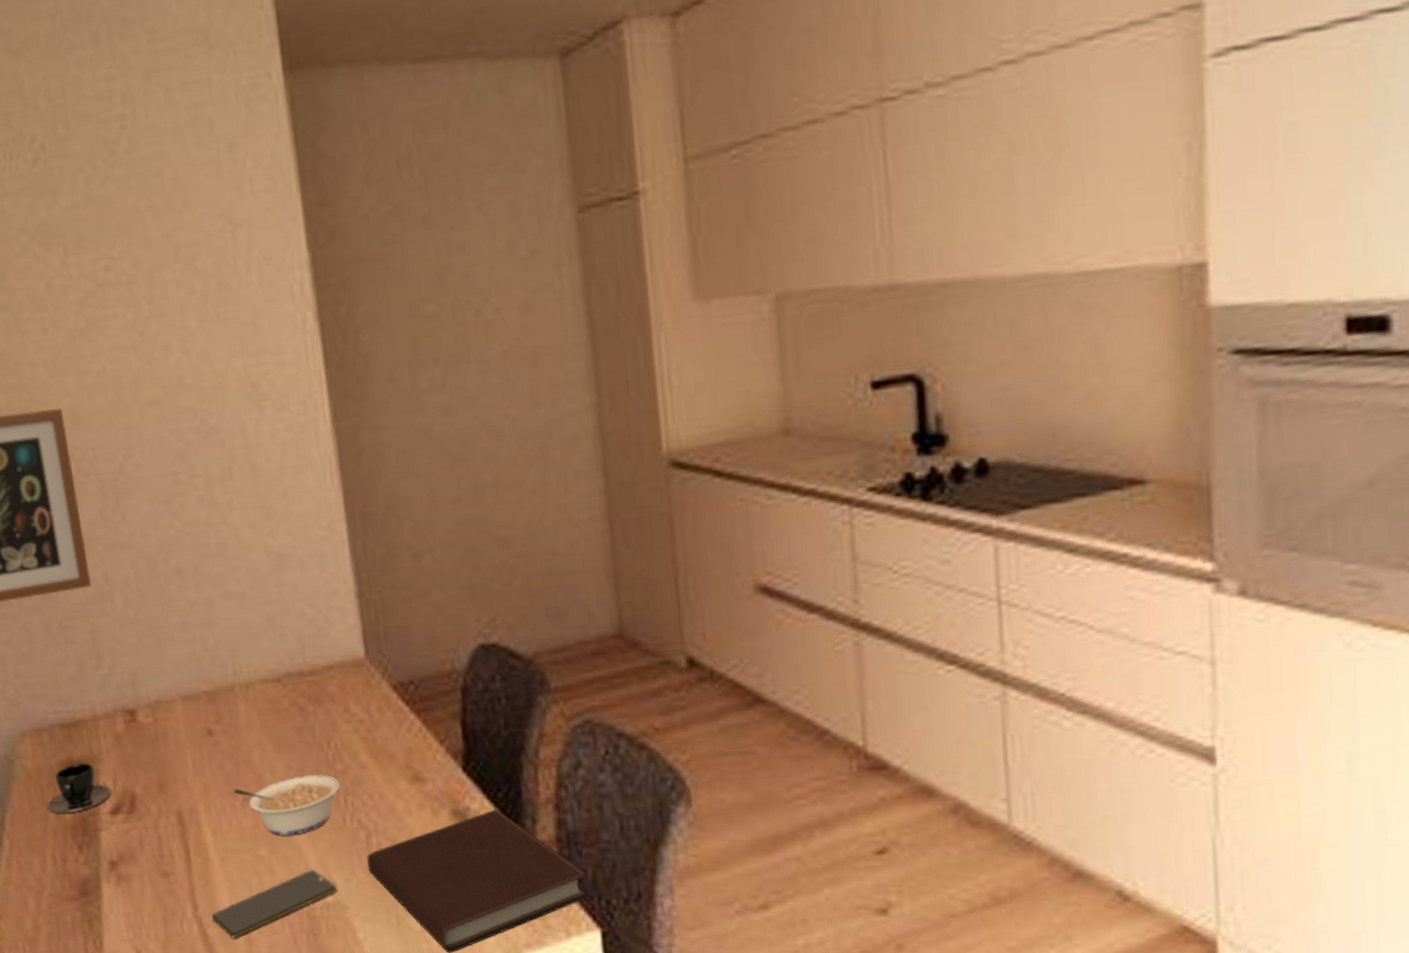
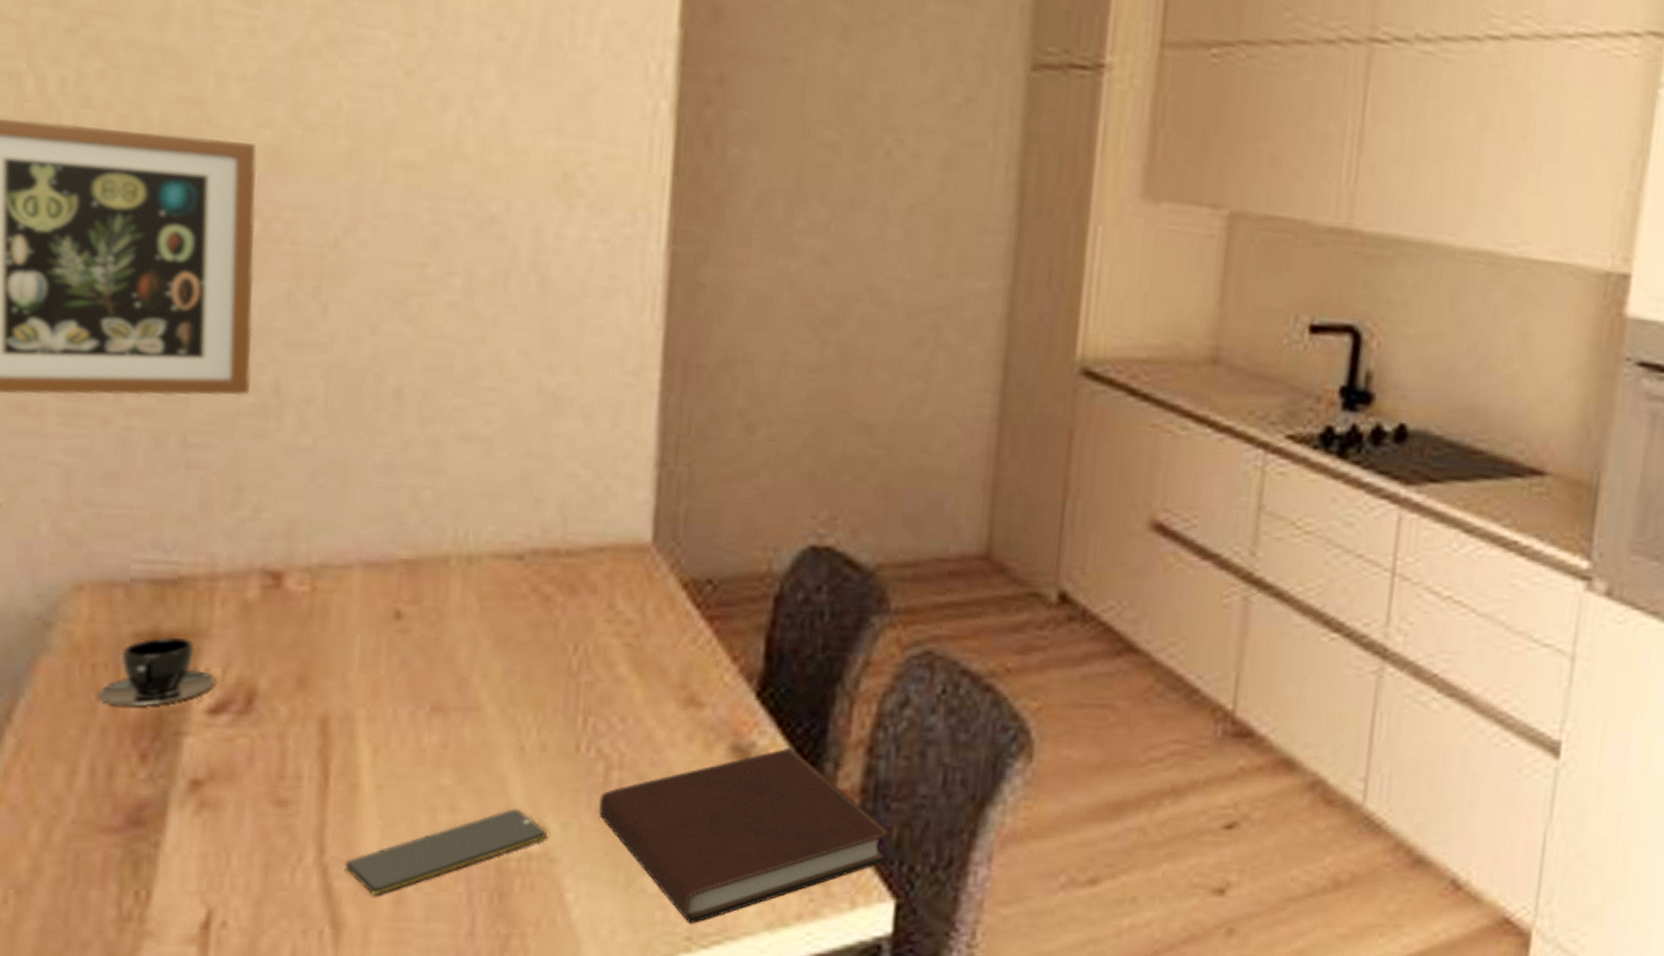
legume: present [233,774,340,835] -> none [417,684,582,761]

